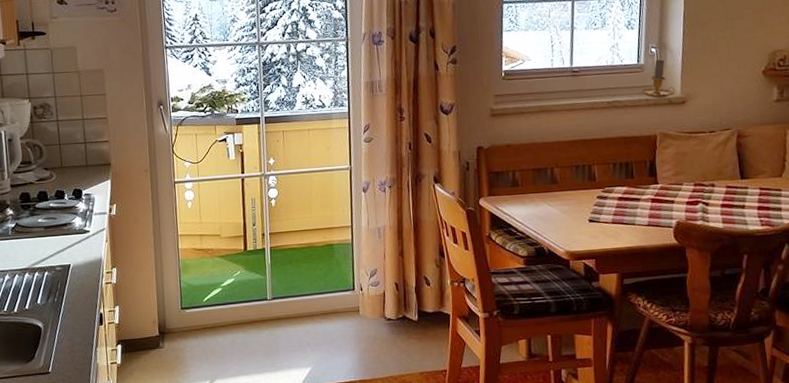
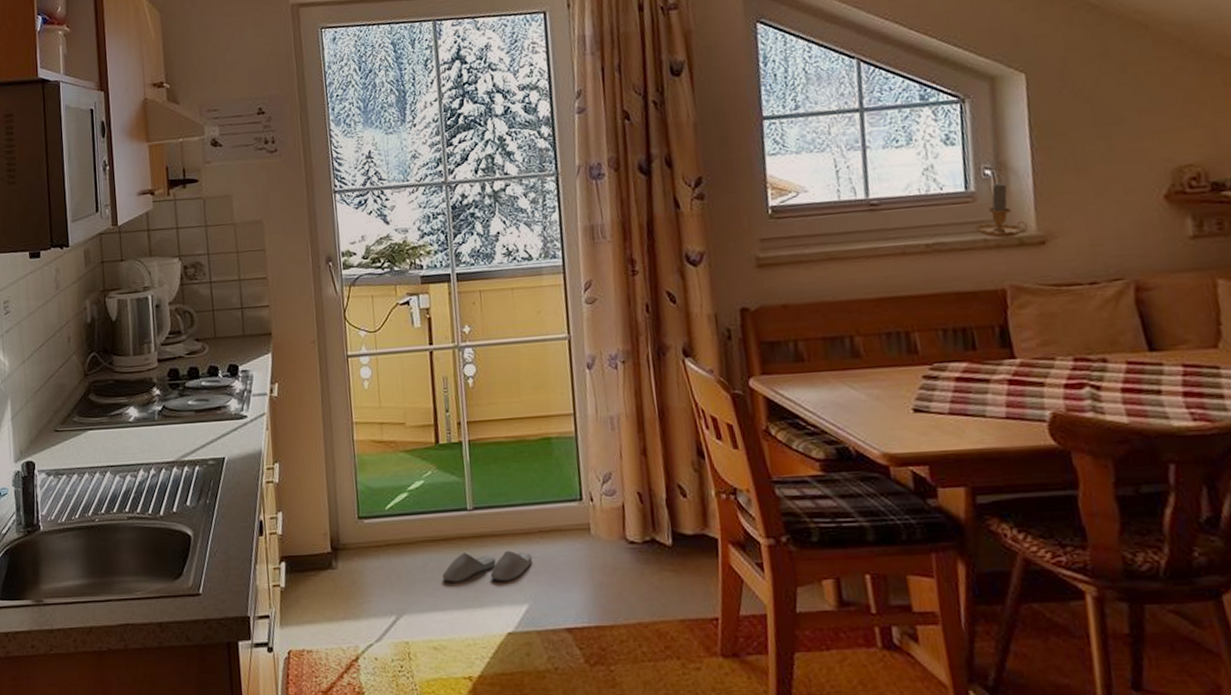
slippers: none [246,328,316,354] -> present [442,550,533,582]

